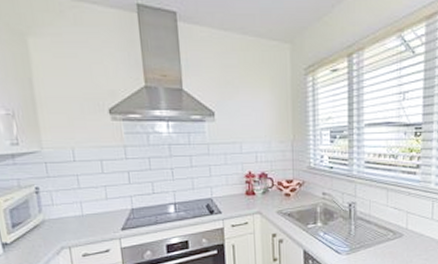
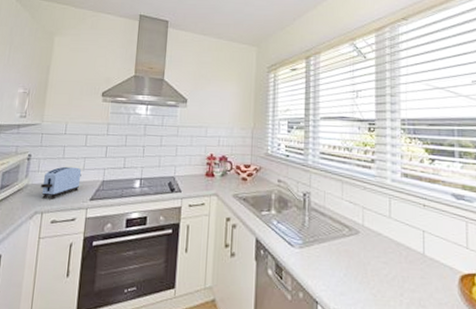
toaster: none [60,197,107,233] -> present [41,166,82,199]

